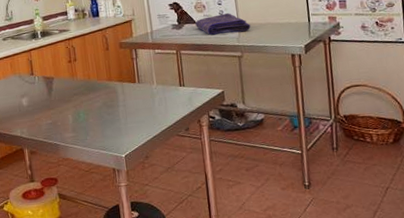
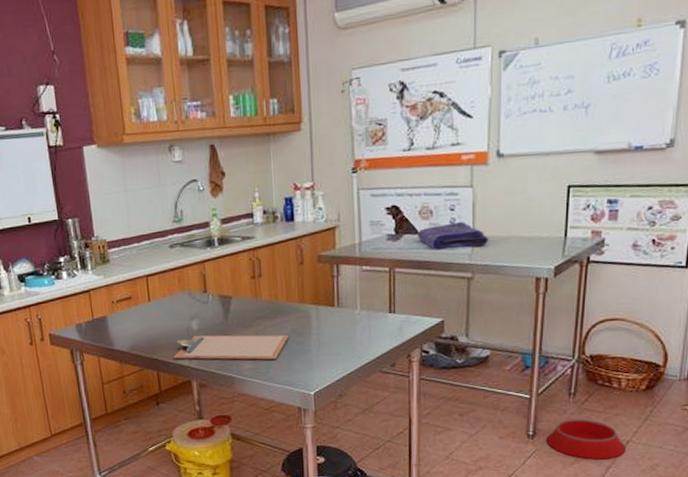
clipboard: none [8,107,102,131] -> present [173,334,290,361]
pet bowl: none [320,169,387,205] -> present [547,419,625,460]

